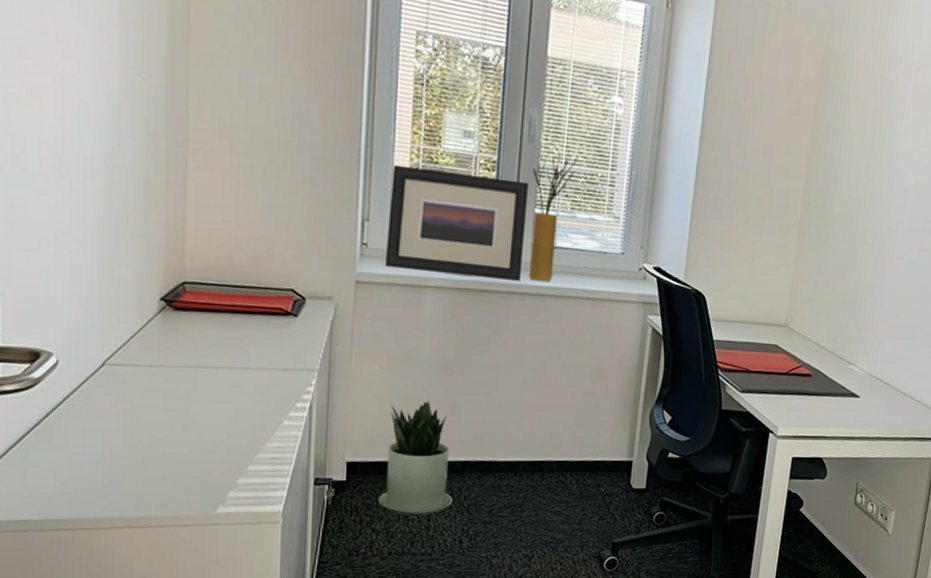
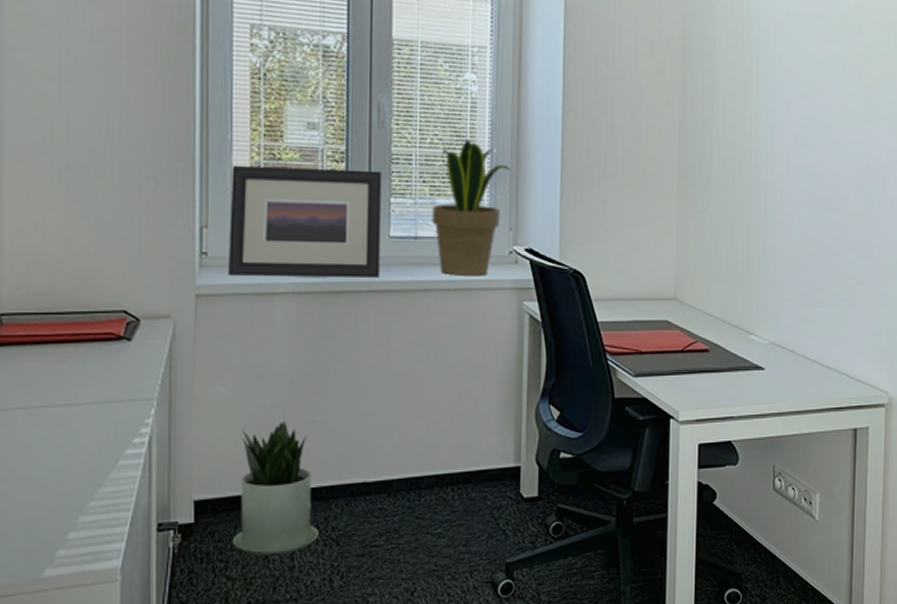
vase: present [529,155,578,283] -> none [385,139,433,277]
potted plant: none [571,159,648,288] -> present [431,139,511,276]

